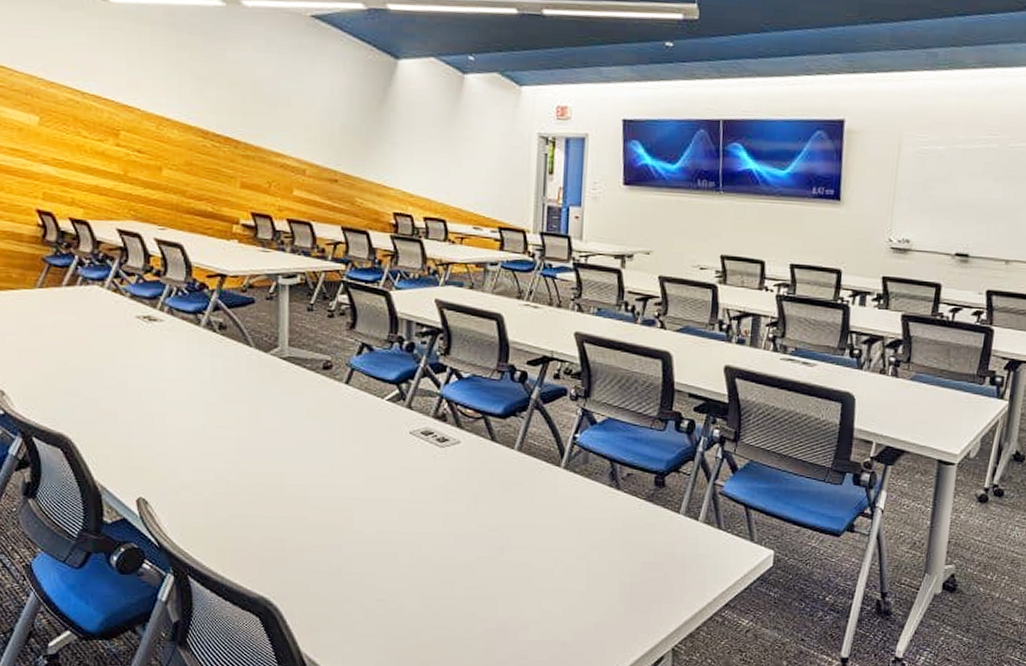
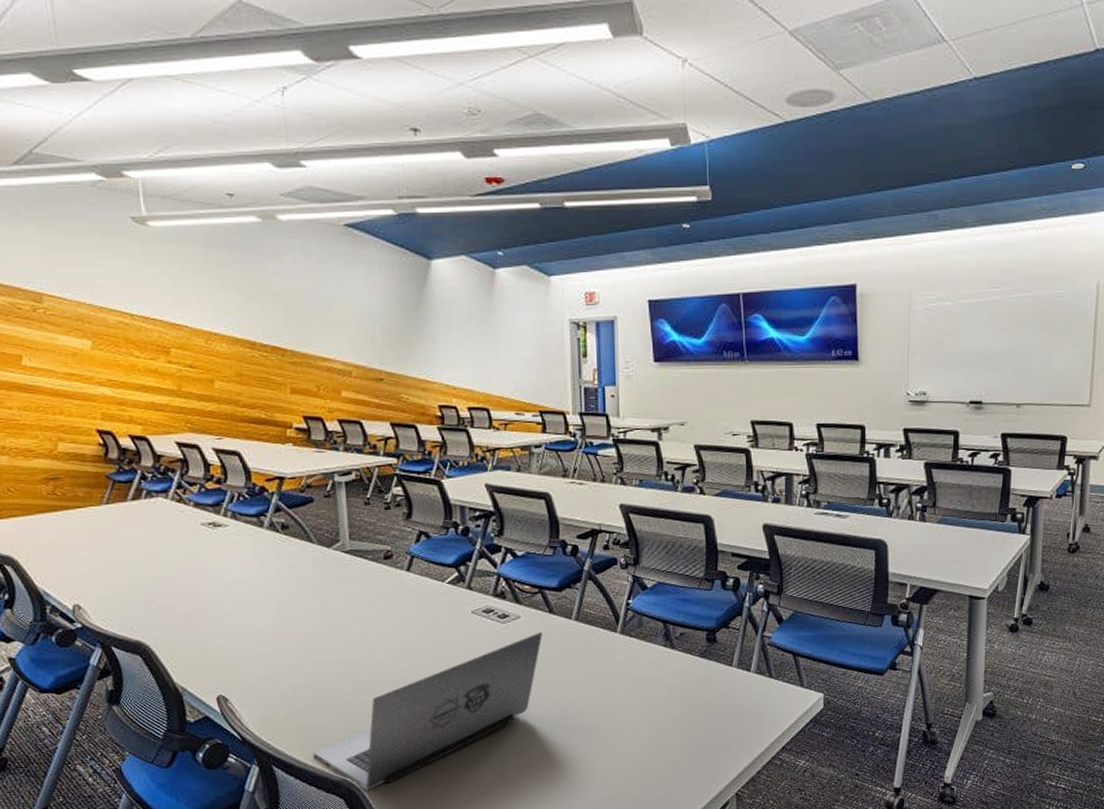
laptop: none [231,460,482,611] -> present [313,632,543,791]

